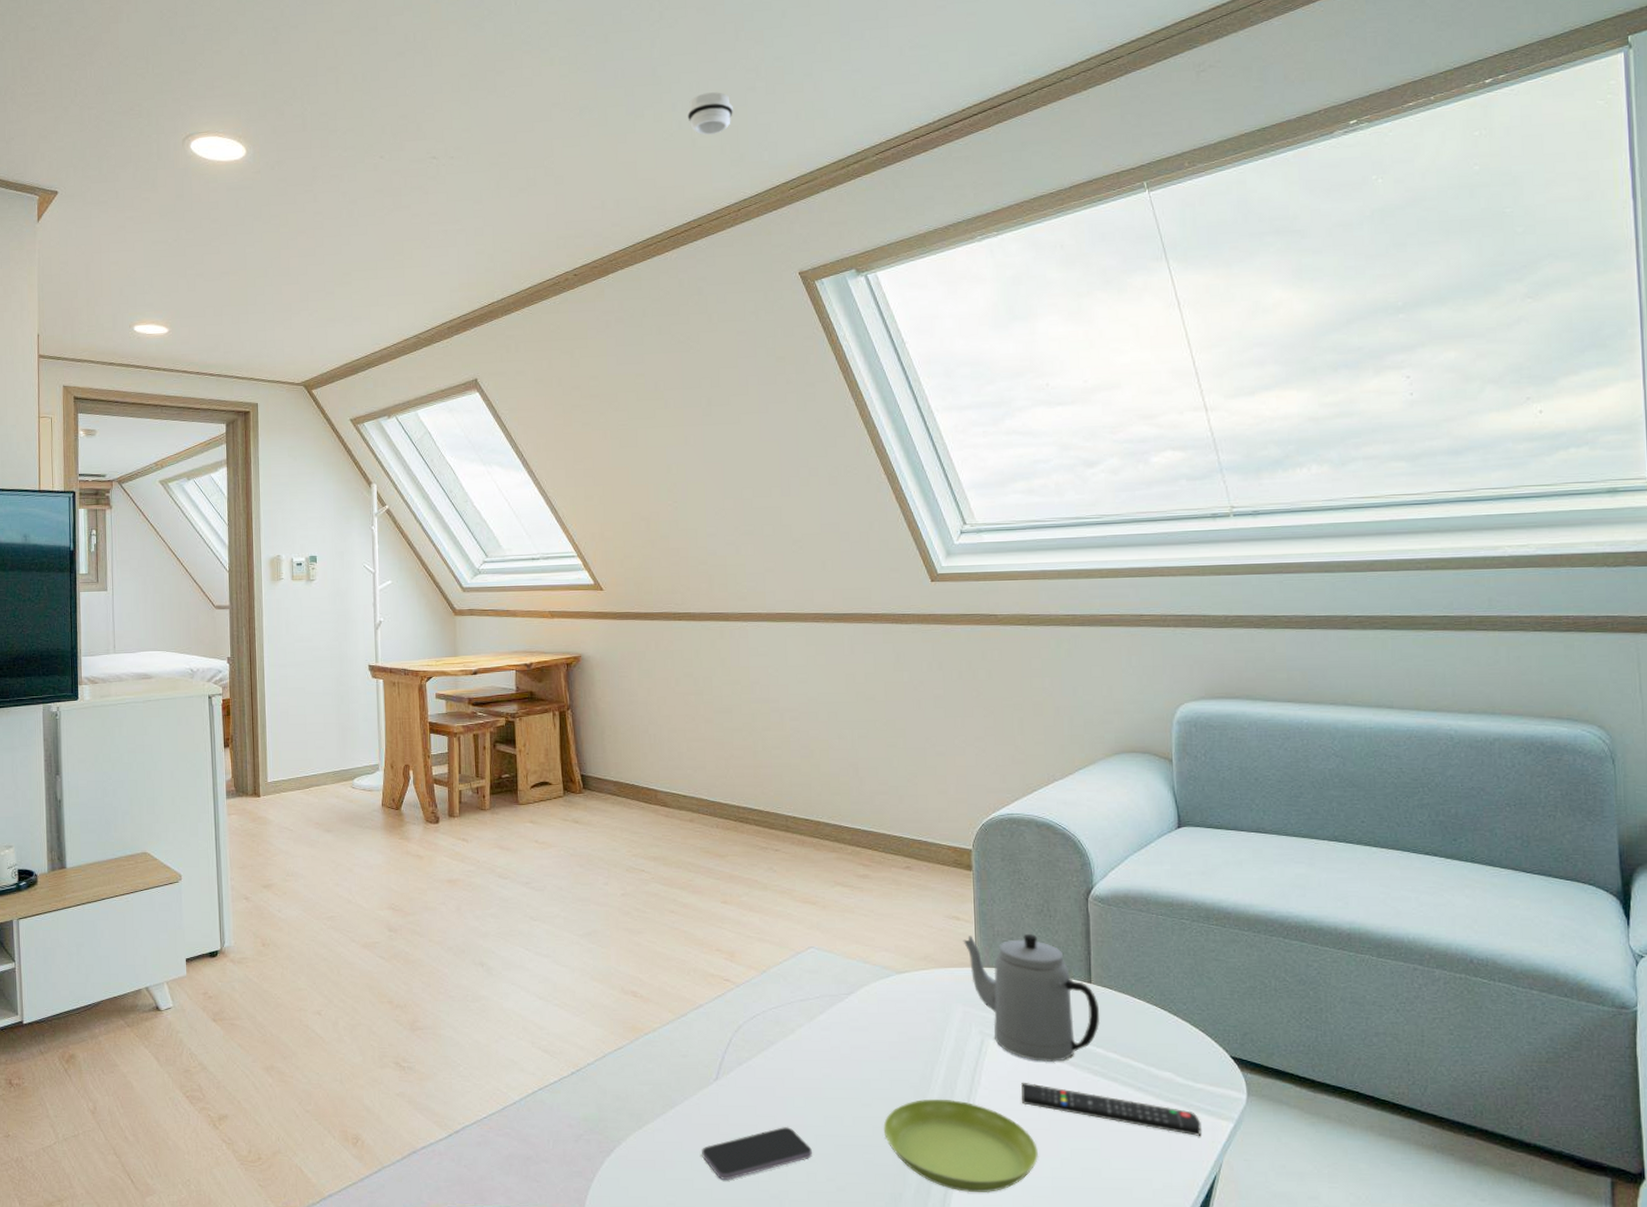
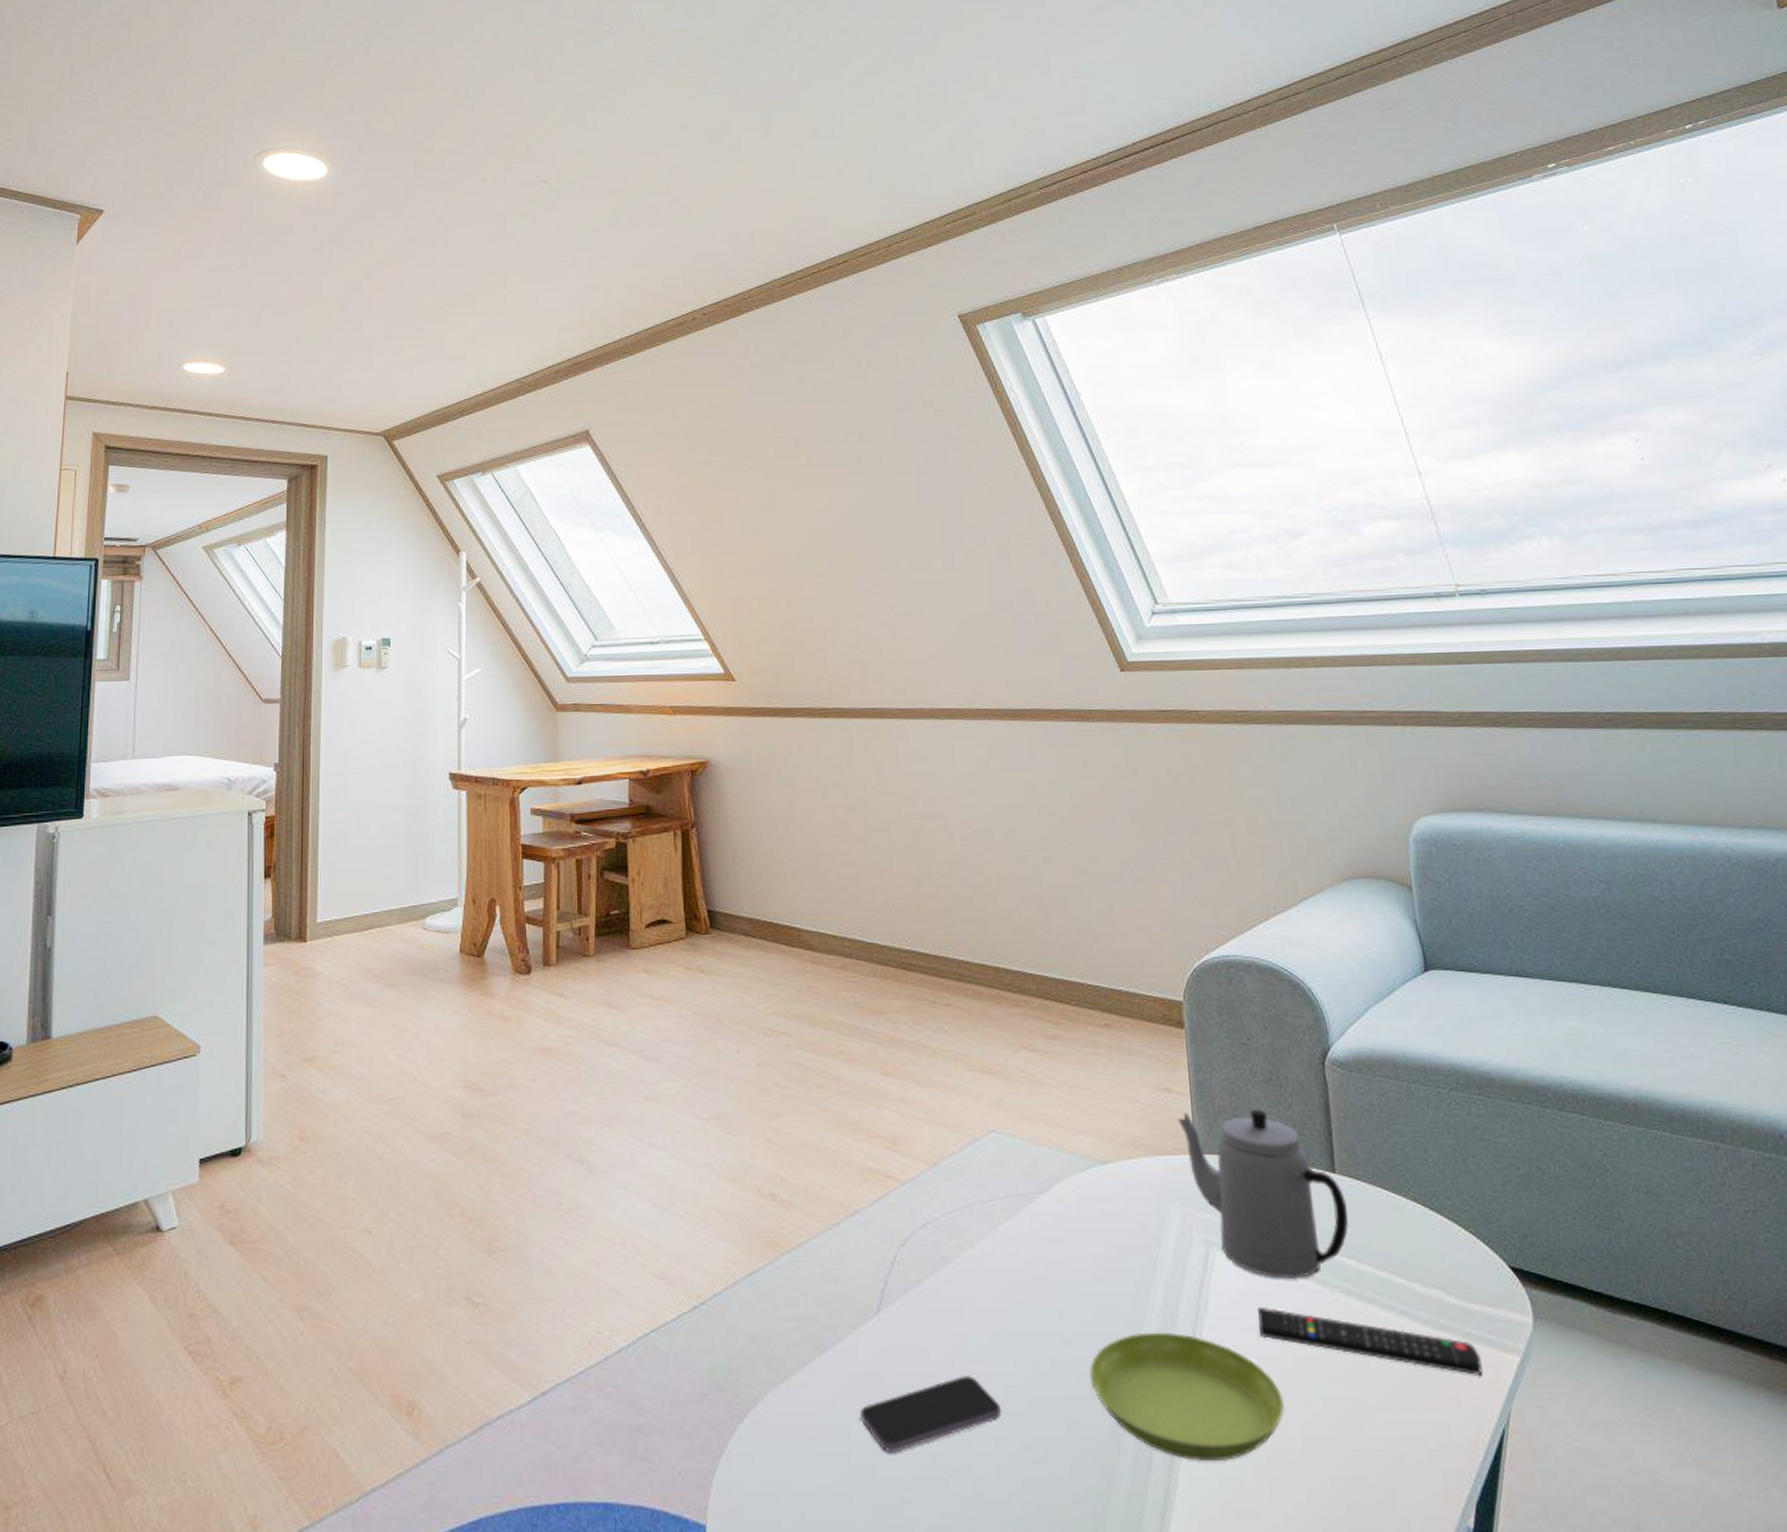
smoke detector: present [687,92,733,135] -> none [830,118,881,164]

